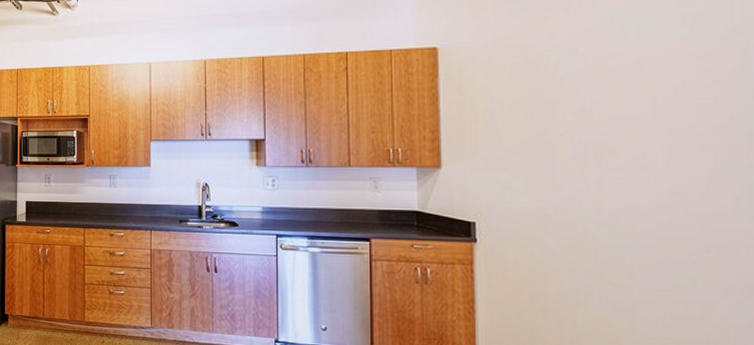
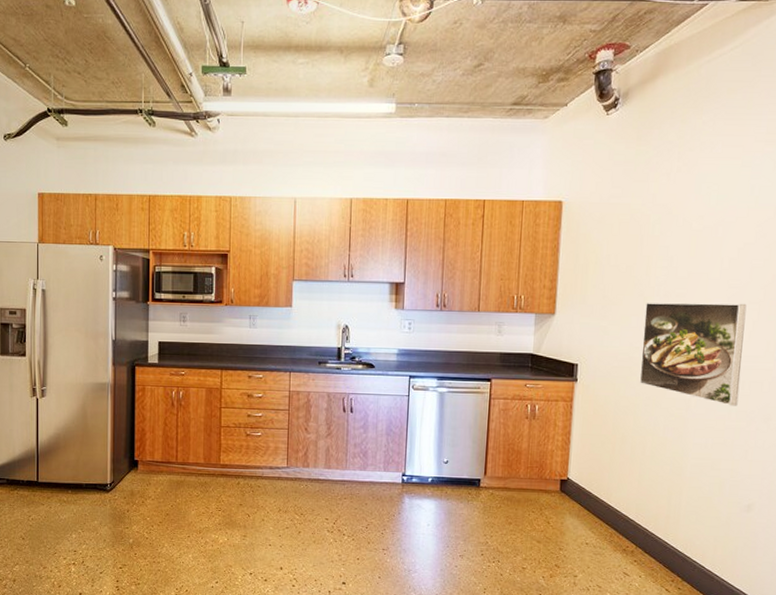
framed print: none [556,149,703,274] -> present [639,302,747,406]

